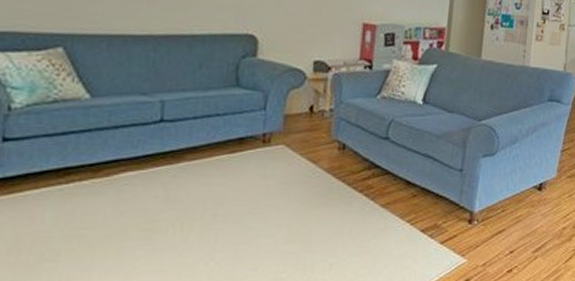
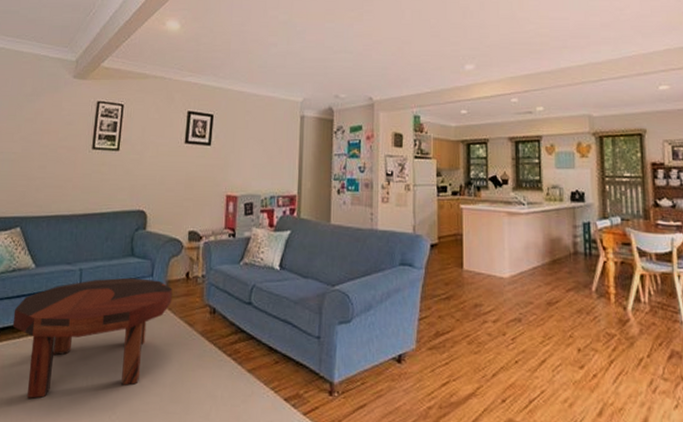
coffee table: none [56,111,292,253] -> present [12,277,173,399]

